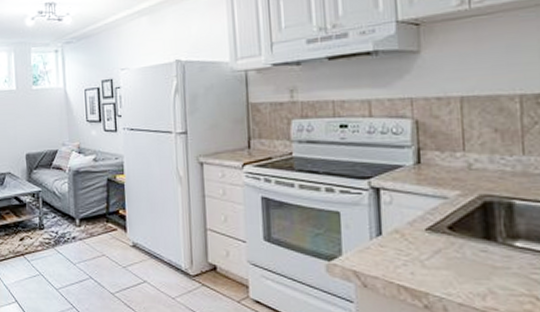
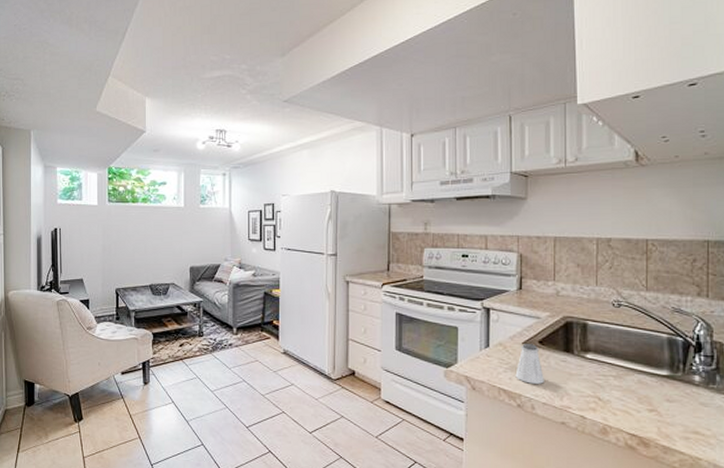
saltshaker: none [418,230,459,280] -> present [515,344,544,384]

